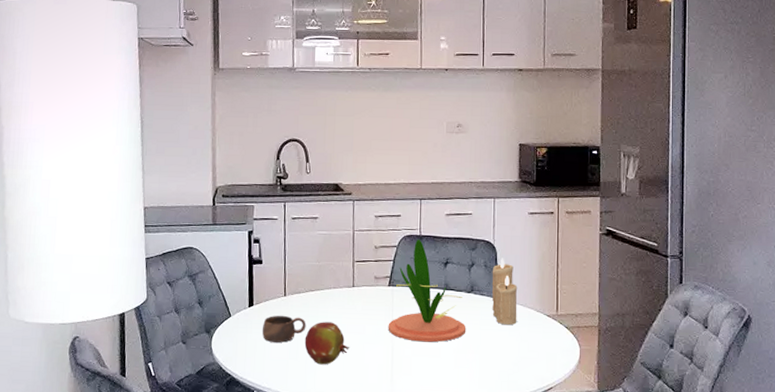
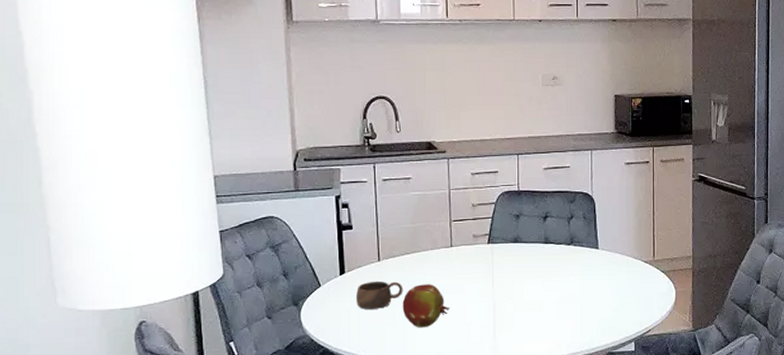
plant: present [388,240,466,343] -> none [488,195,567,297]
candle: present [491,258,518,326] -> none [591,209,616,274]

